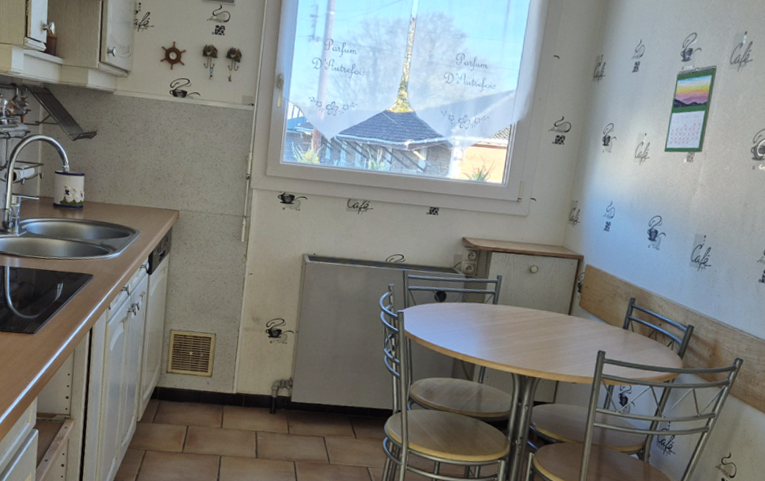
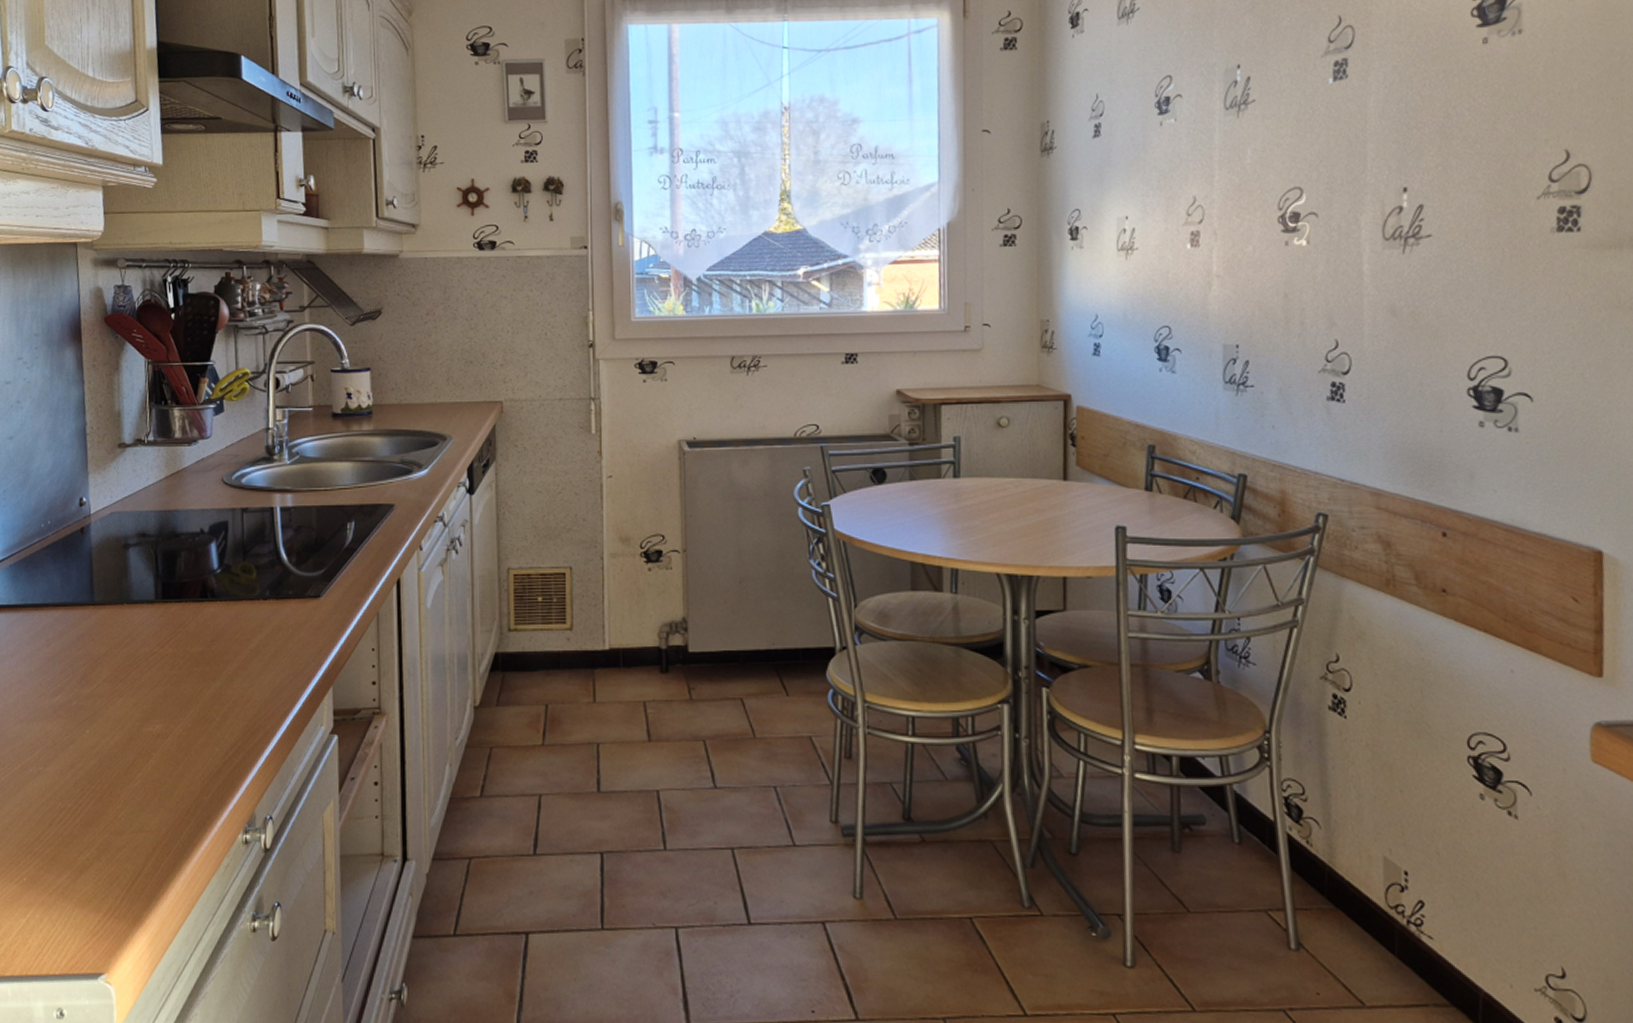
calendar: present [664,65,718,153] -> none [1154,113,1211,239]

